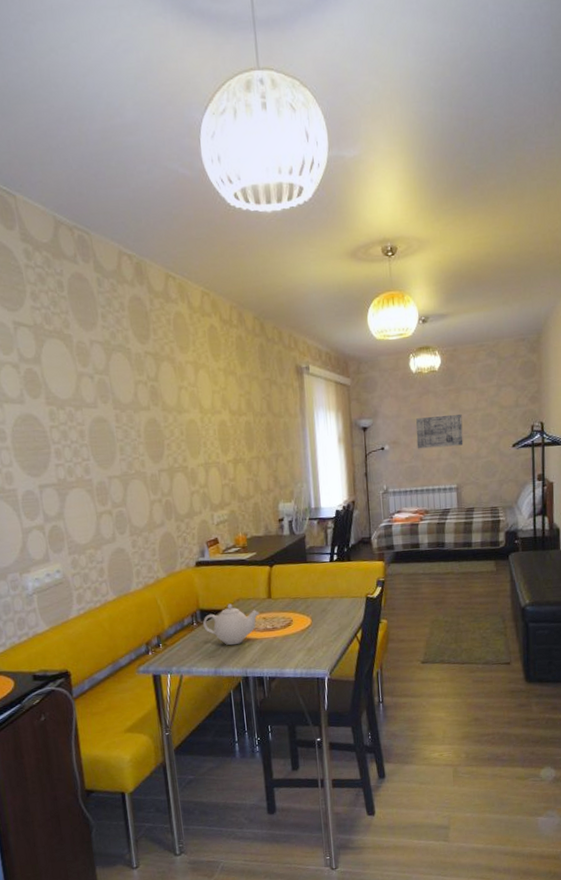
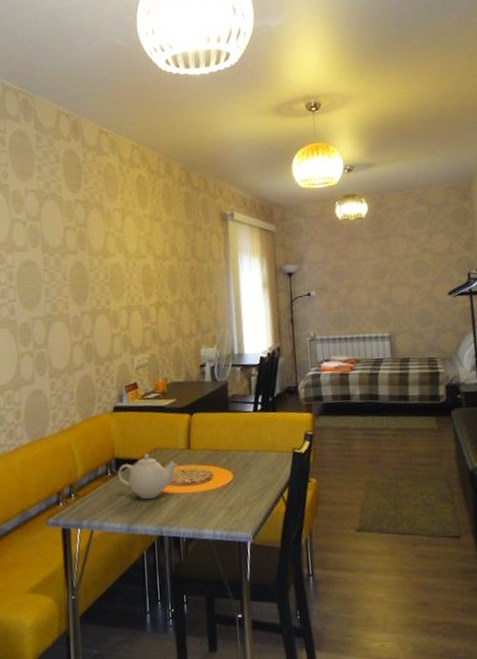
wall art: present [415,413,464,449] -> none [343,260,395,296]

